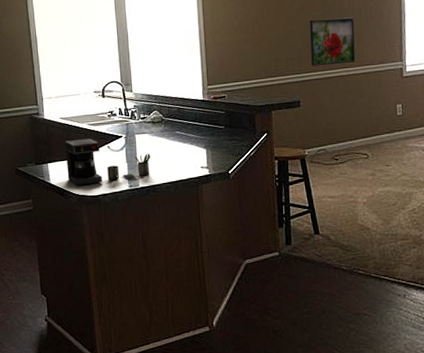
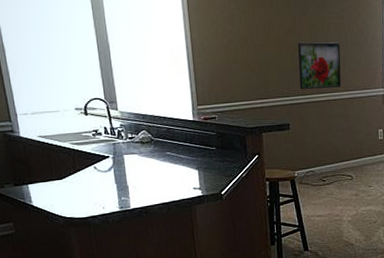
coffee maker: present [65,138,151,186] -> none [46,158,142,208]

